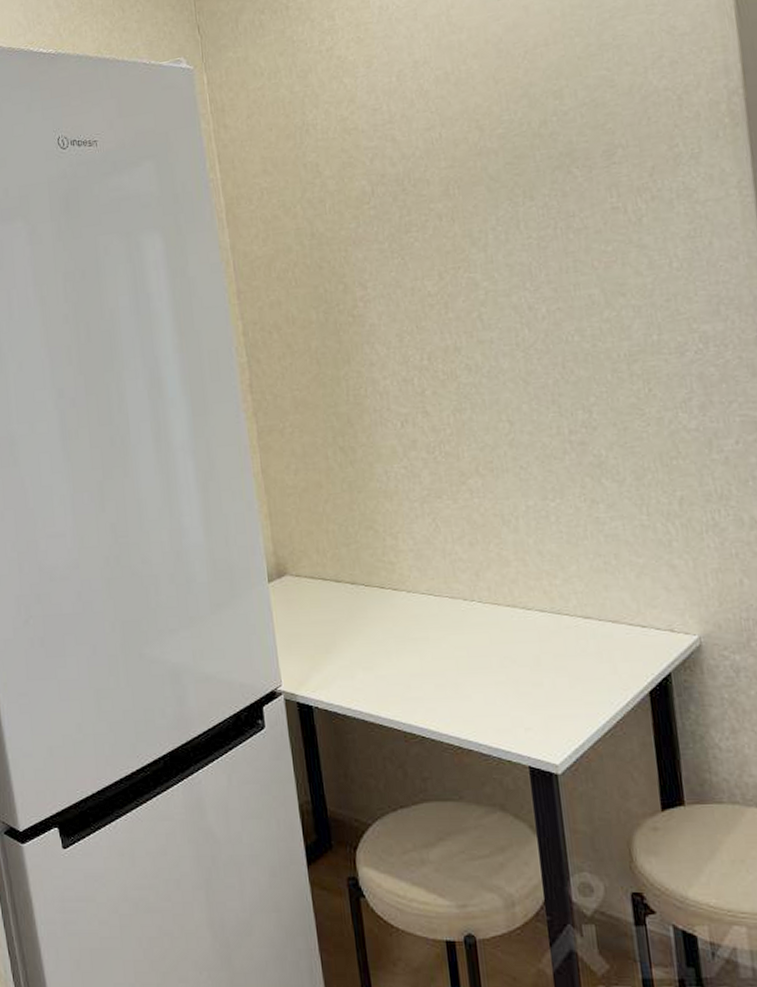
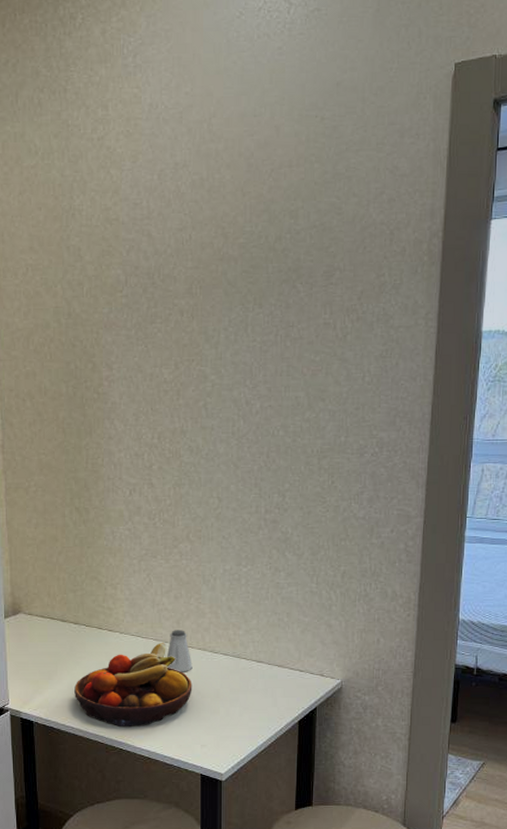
fruit bowl: none [358,599,505,708] -> present [74,642,192,726]
saltshaker: none [468,583,502,637] -> present [167,630,193,672]

